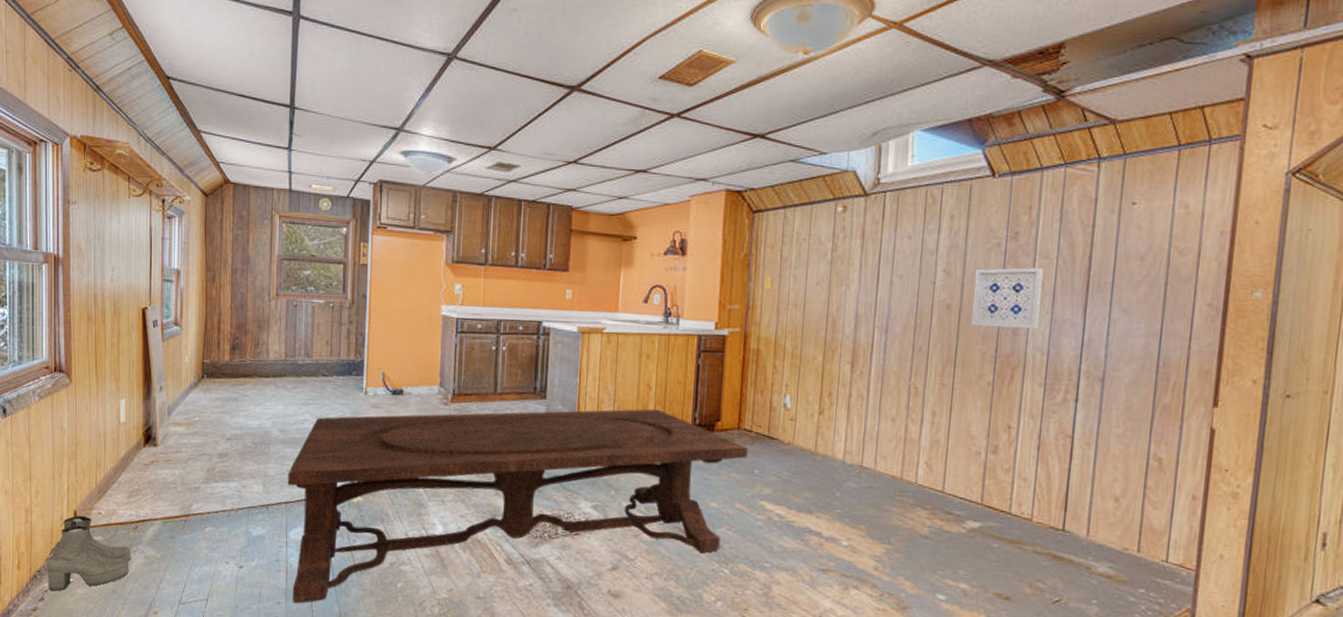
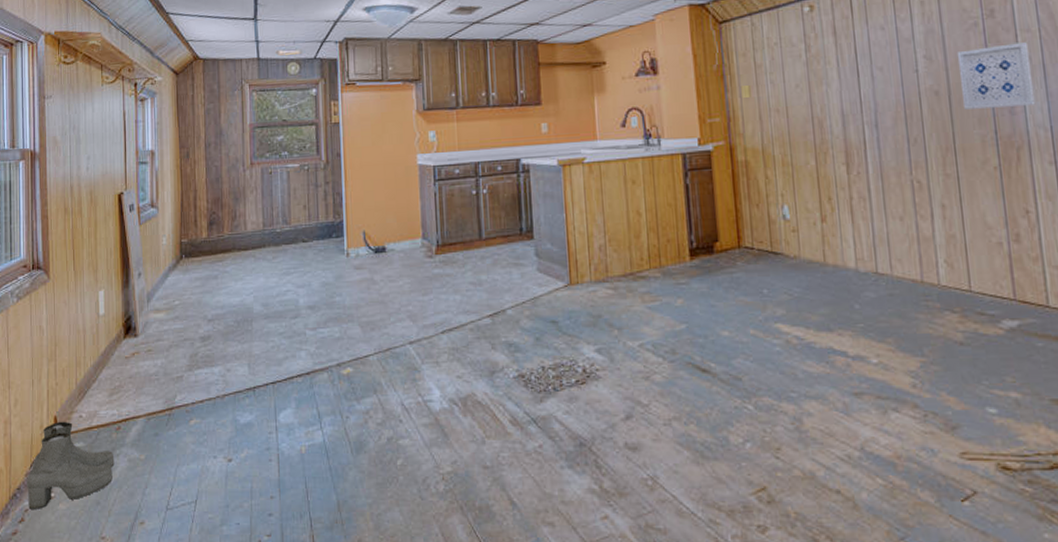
dining table: present [287,409,748,604] -> none [273,236,753,496]

